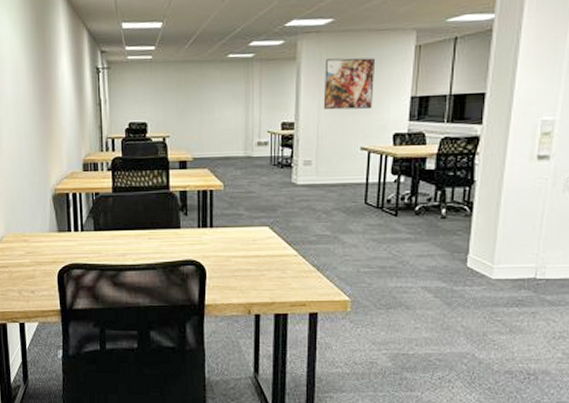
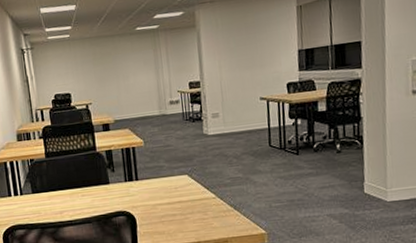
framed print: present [323,57,376,110] -> none [221,19,266,68]

